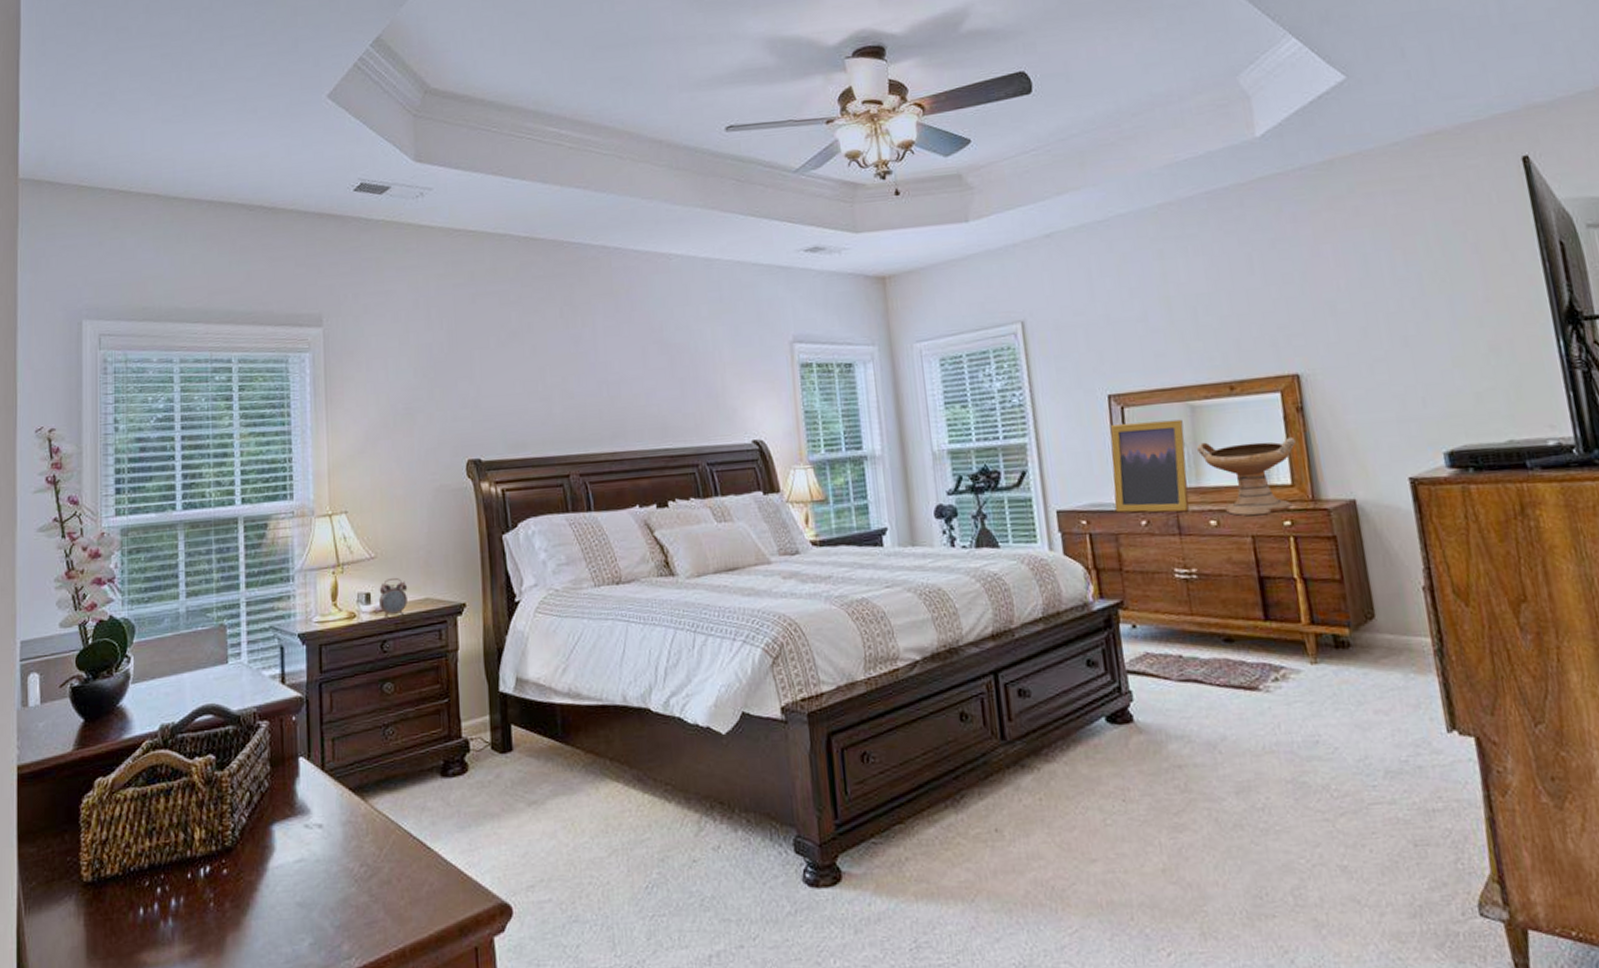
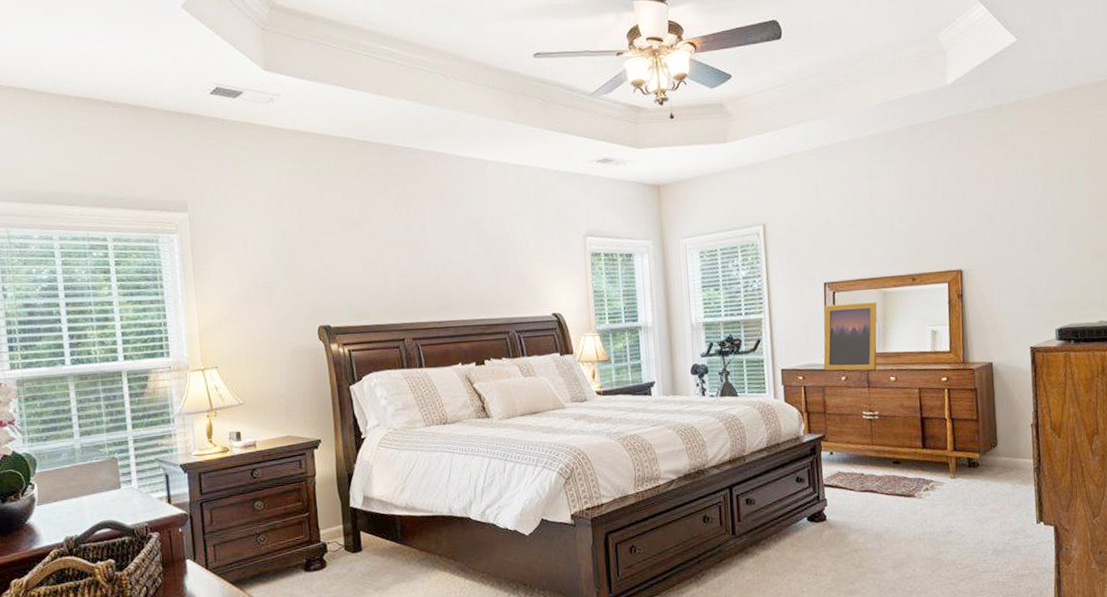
alarm clock: present [378,578,408,618] -> none [247,420,272,451]
decorative bowl: present [1196,436,1296,516] -> none [885,316,955,374]

